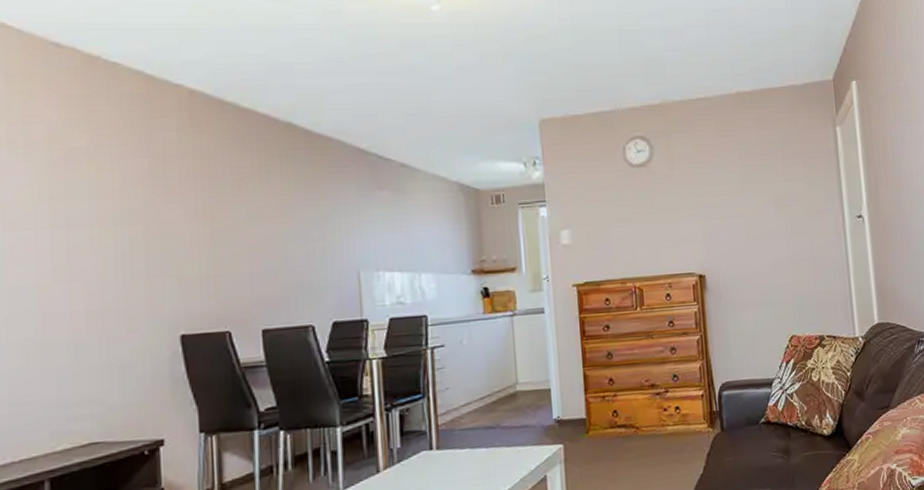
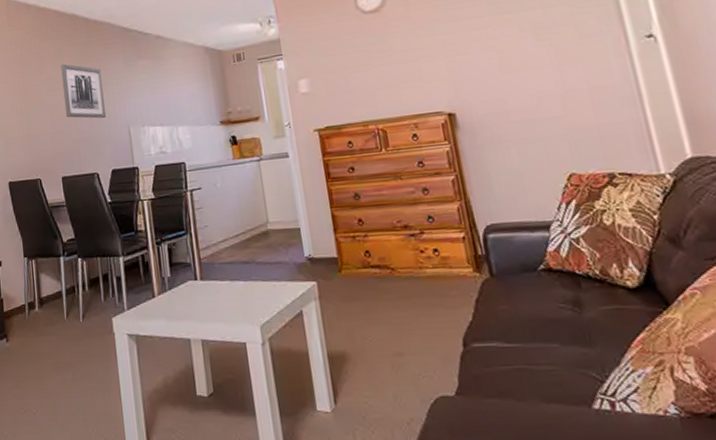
wall art: none [268,185,330,258] -> present [61,63,107,119]

